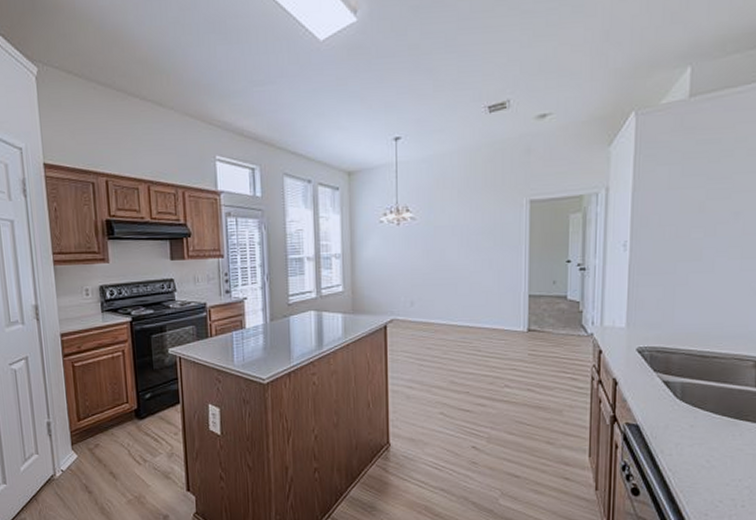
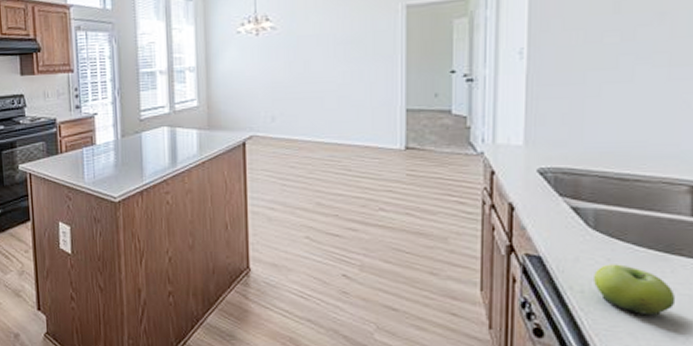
fruit: none [680,429,743,473] -> present [594,264,676,316]

